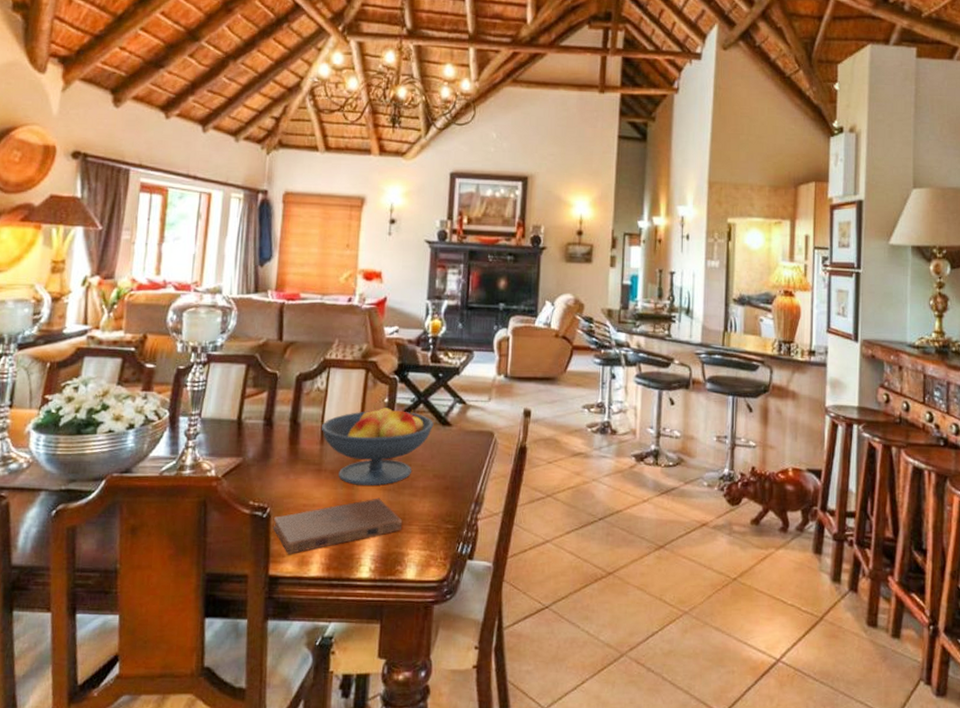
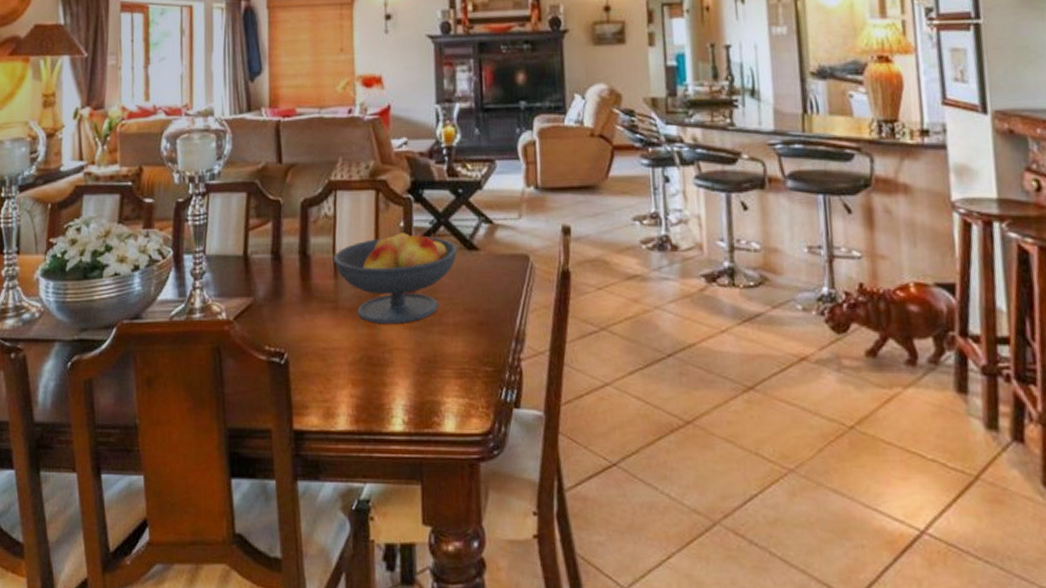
book: present [272,498,402,555] -> none [292,338,434,406]

